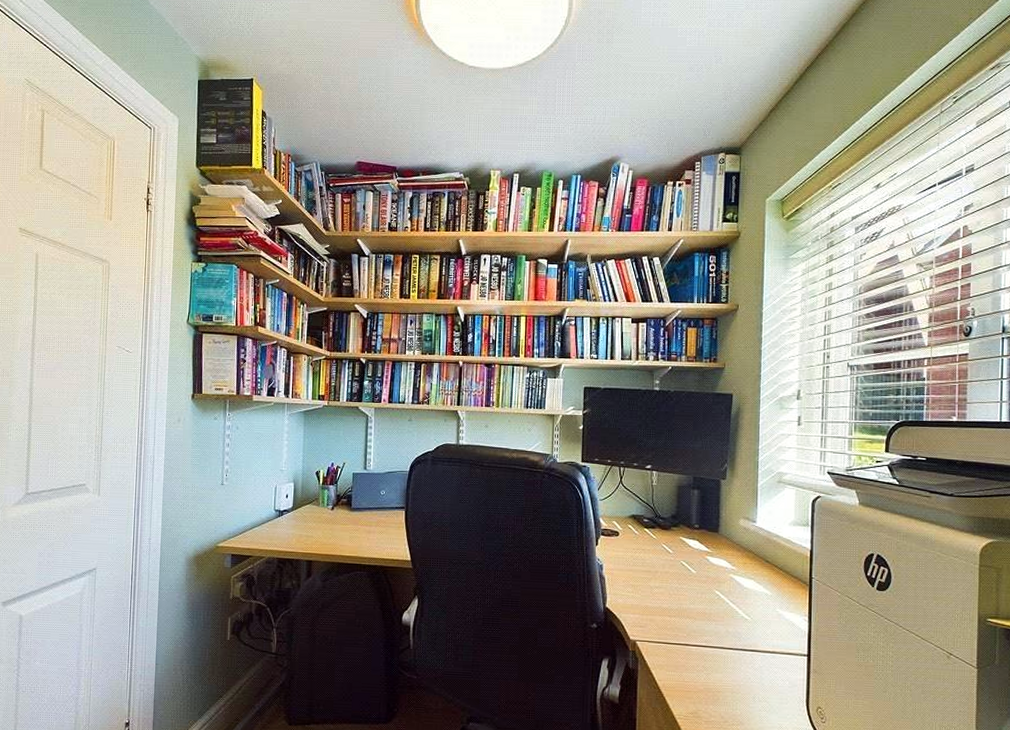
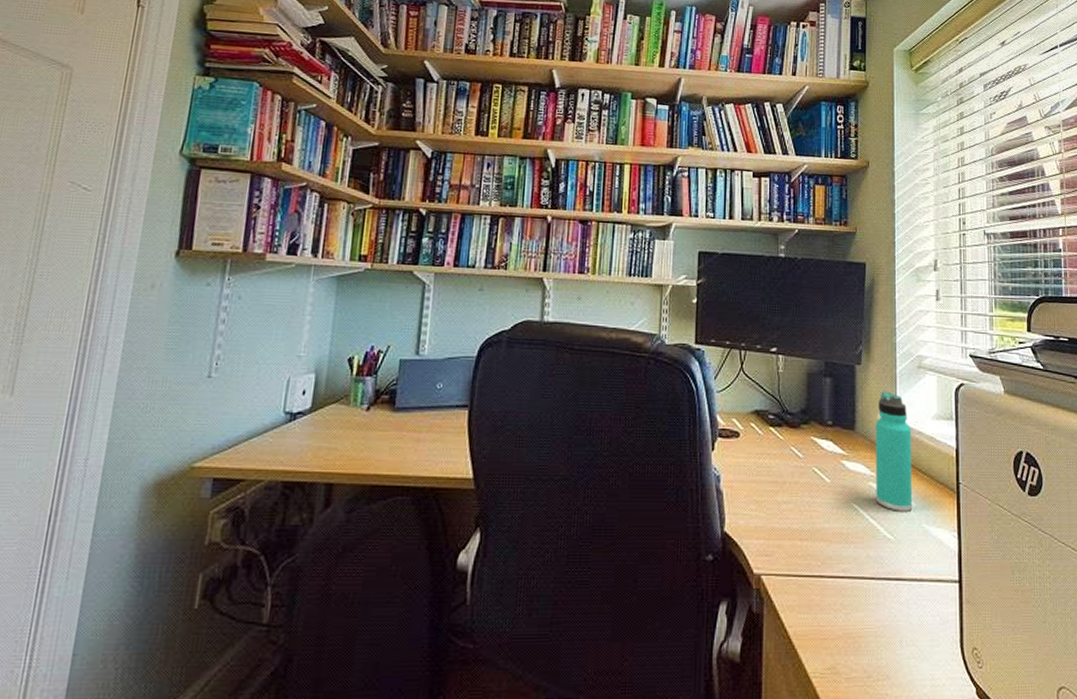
thermos bottle: none [736,501,770,599] -> present [876,391,913,511]

